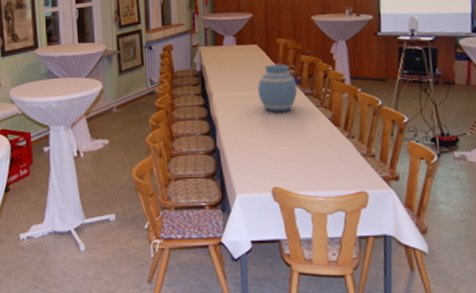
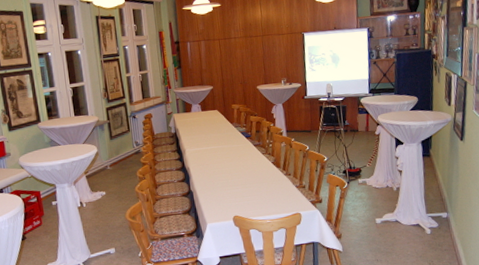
vase: present [258,64,297,113] -> none [219,124,249,161]

